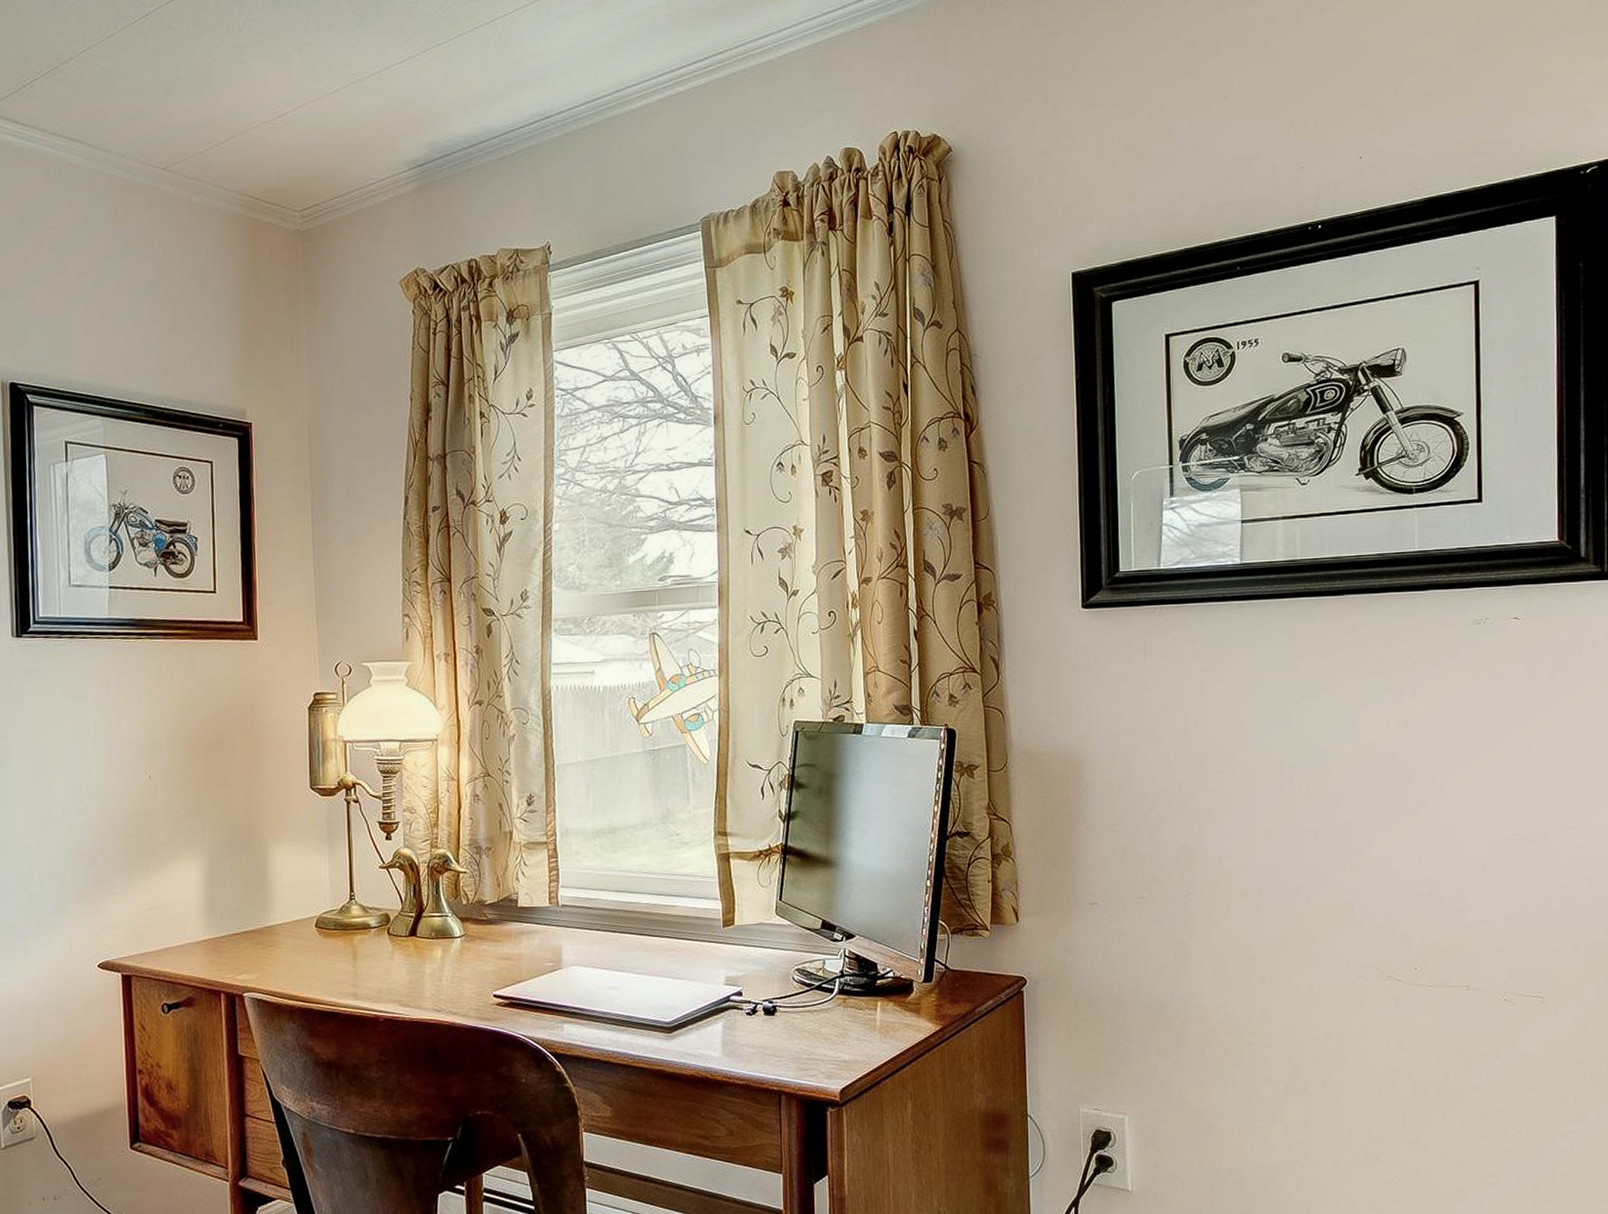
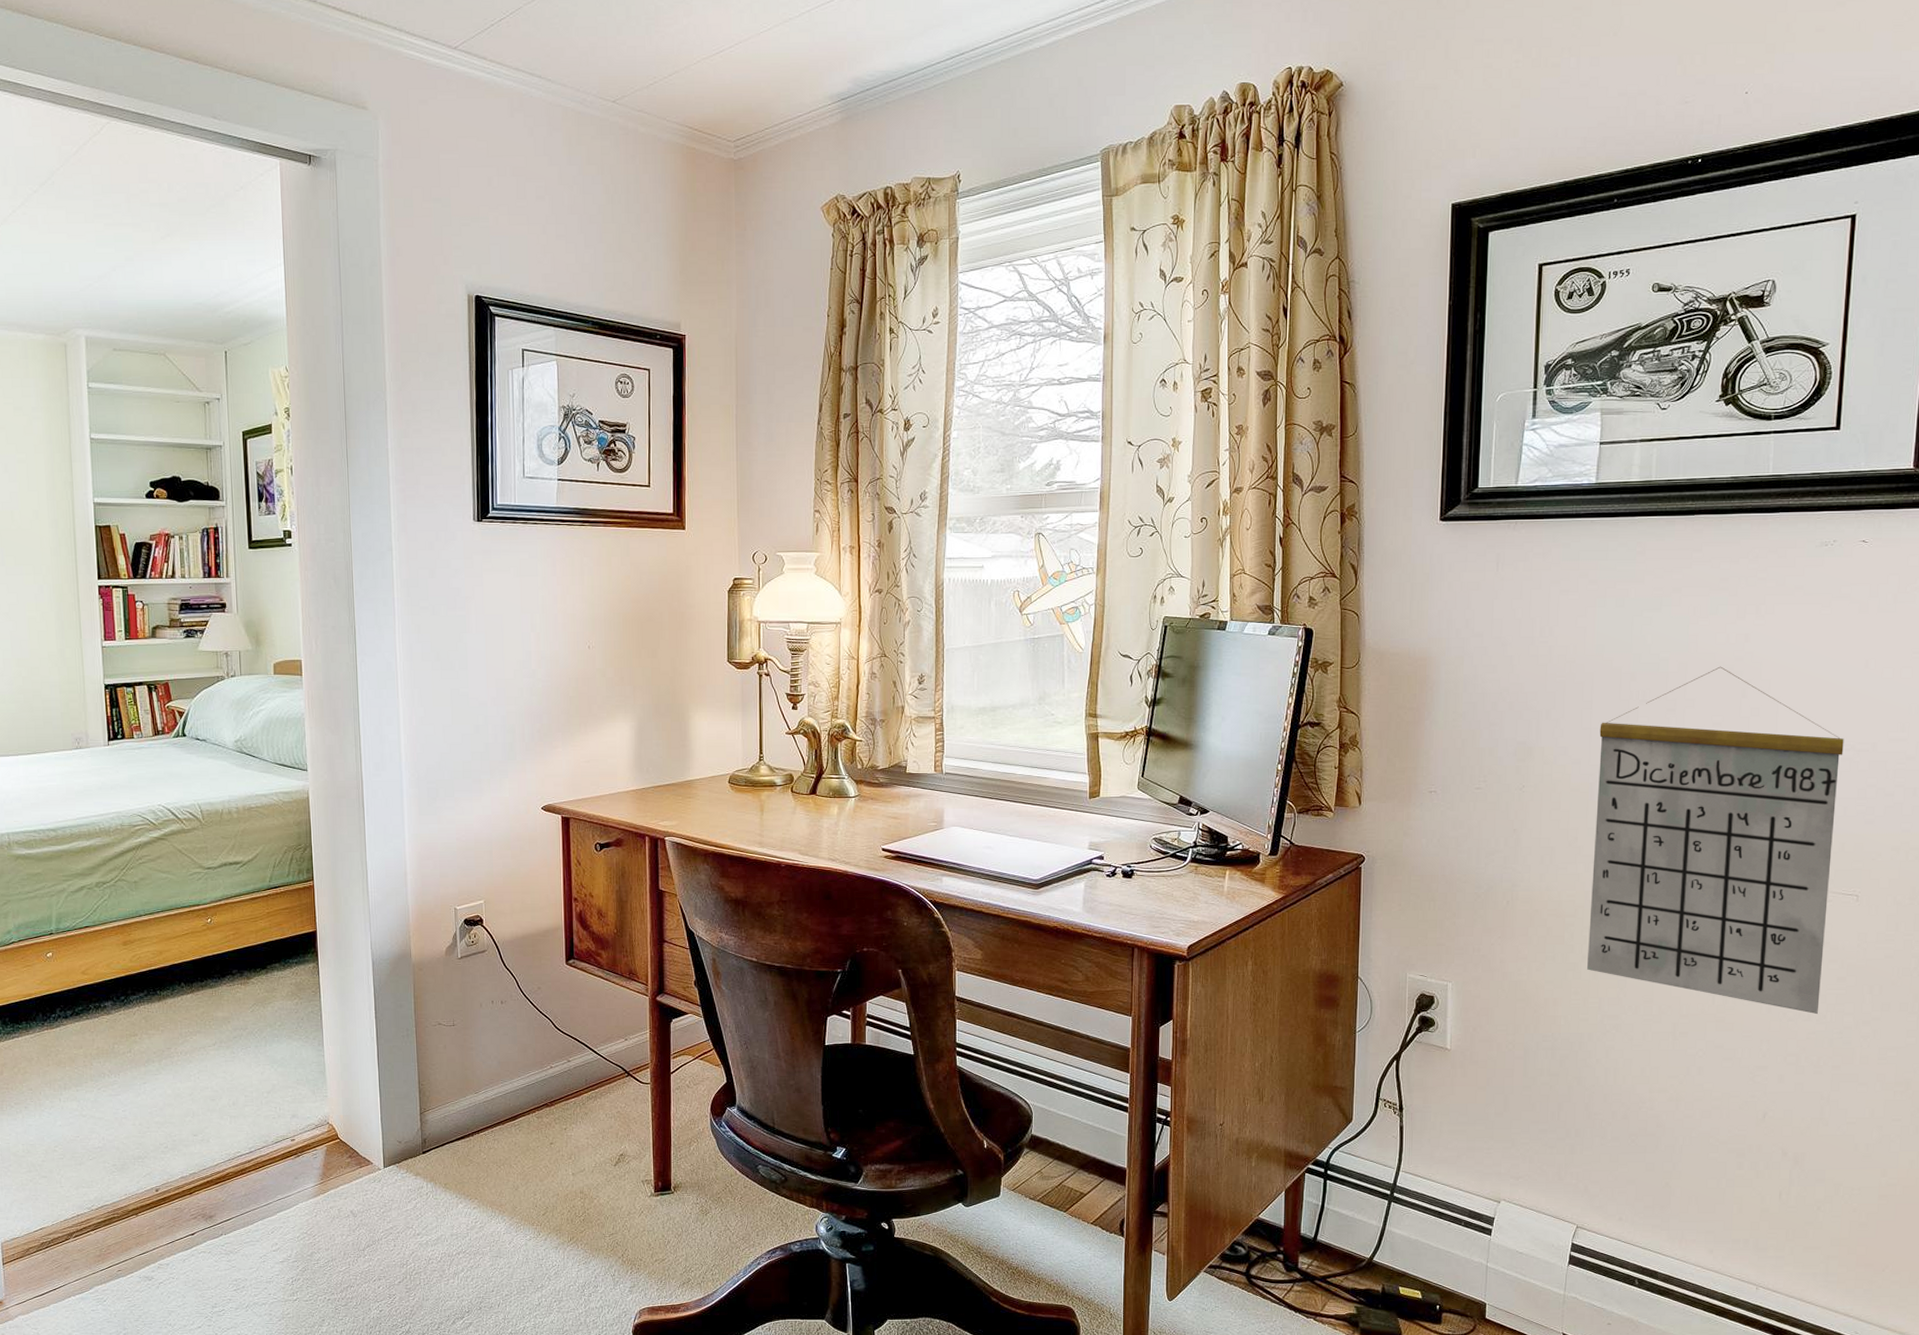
calendar: none [1264,755,1515,1130] -> present [1587,666,1844,1015]

